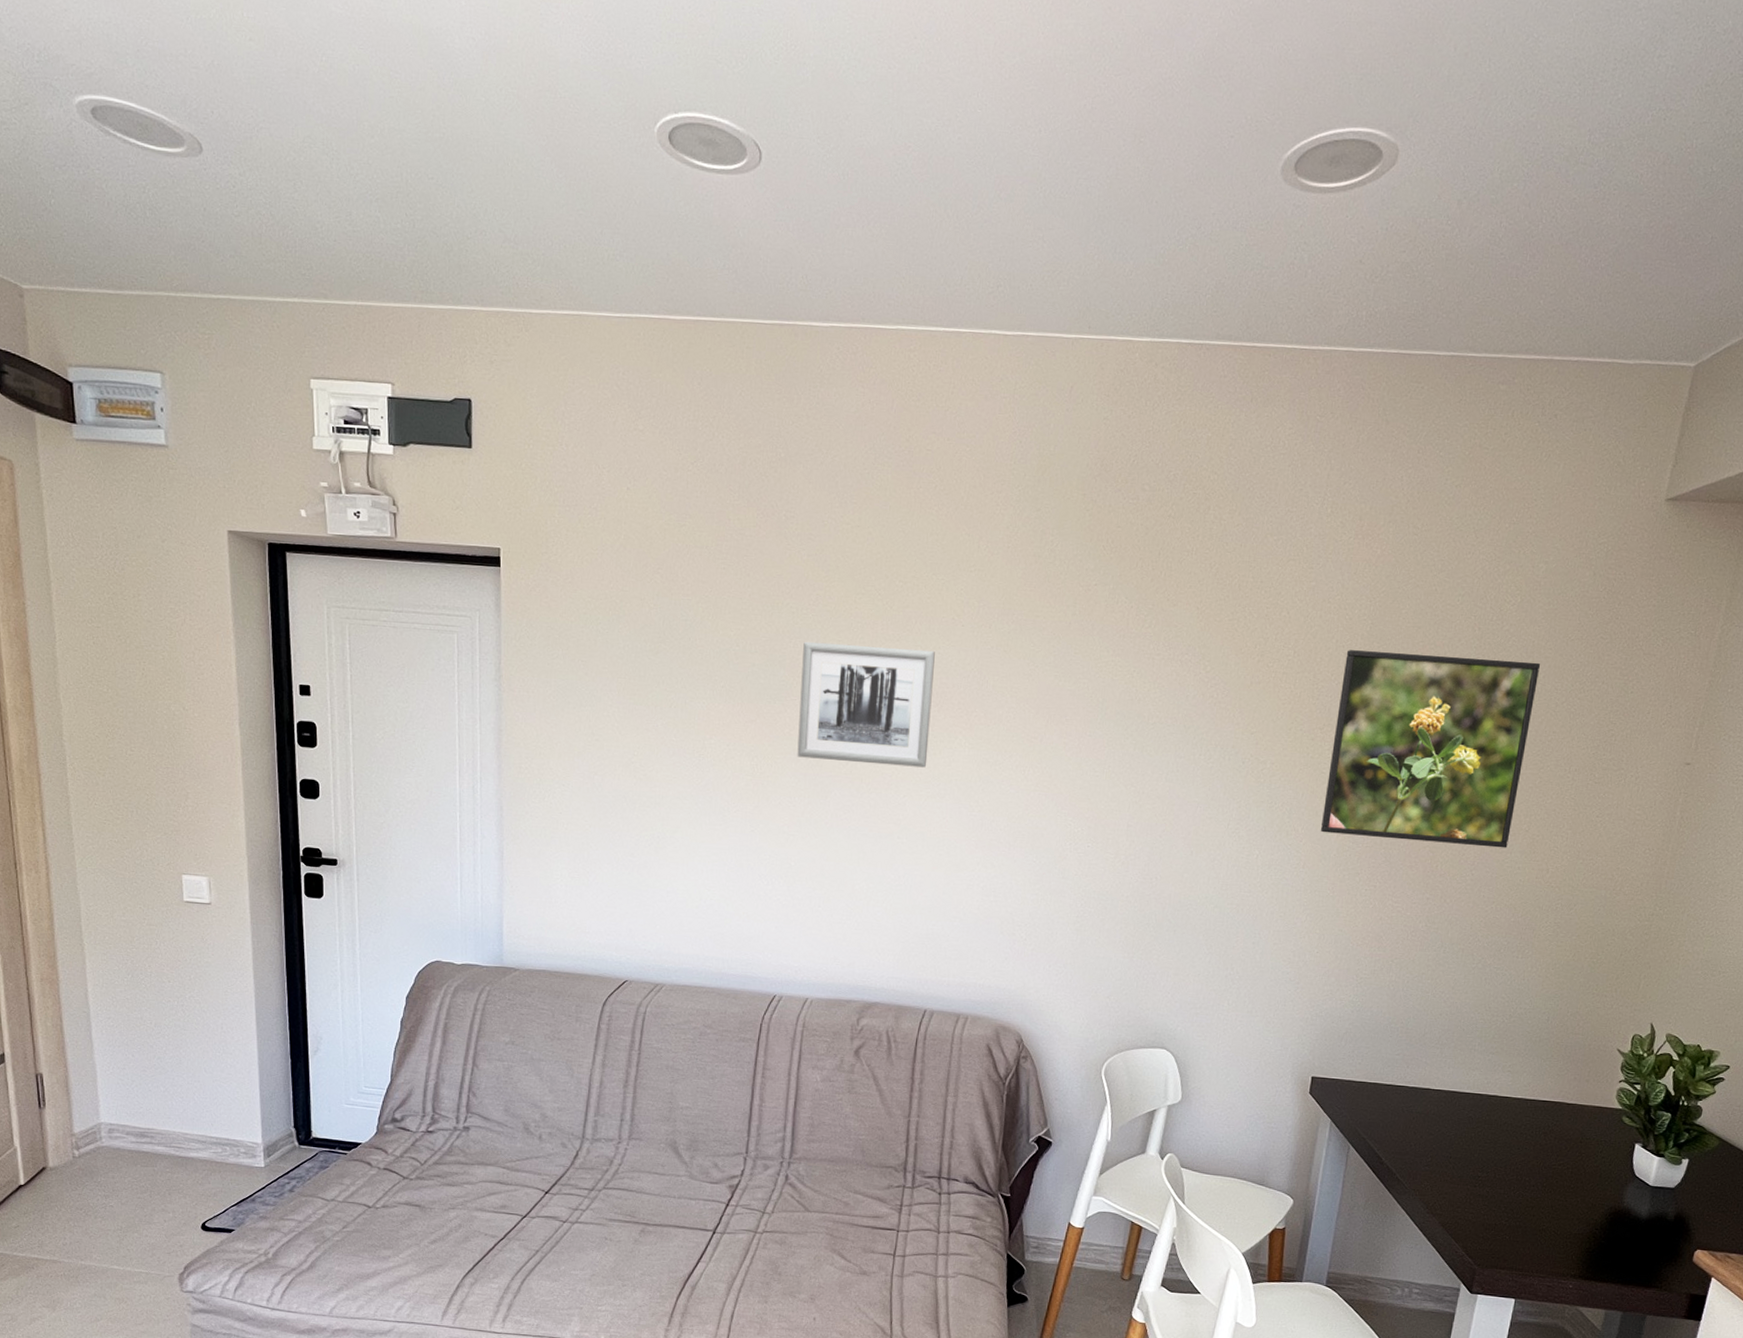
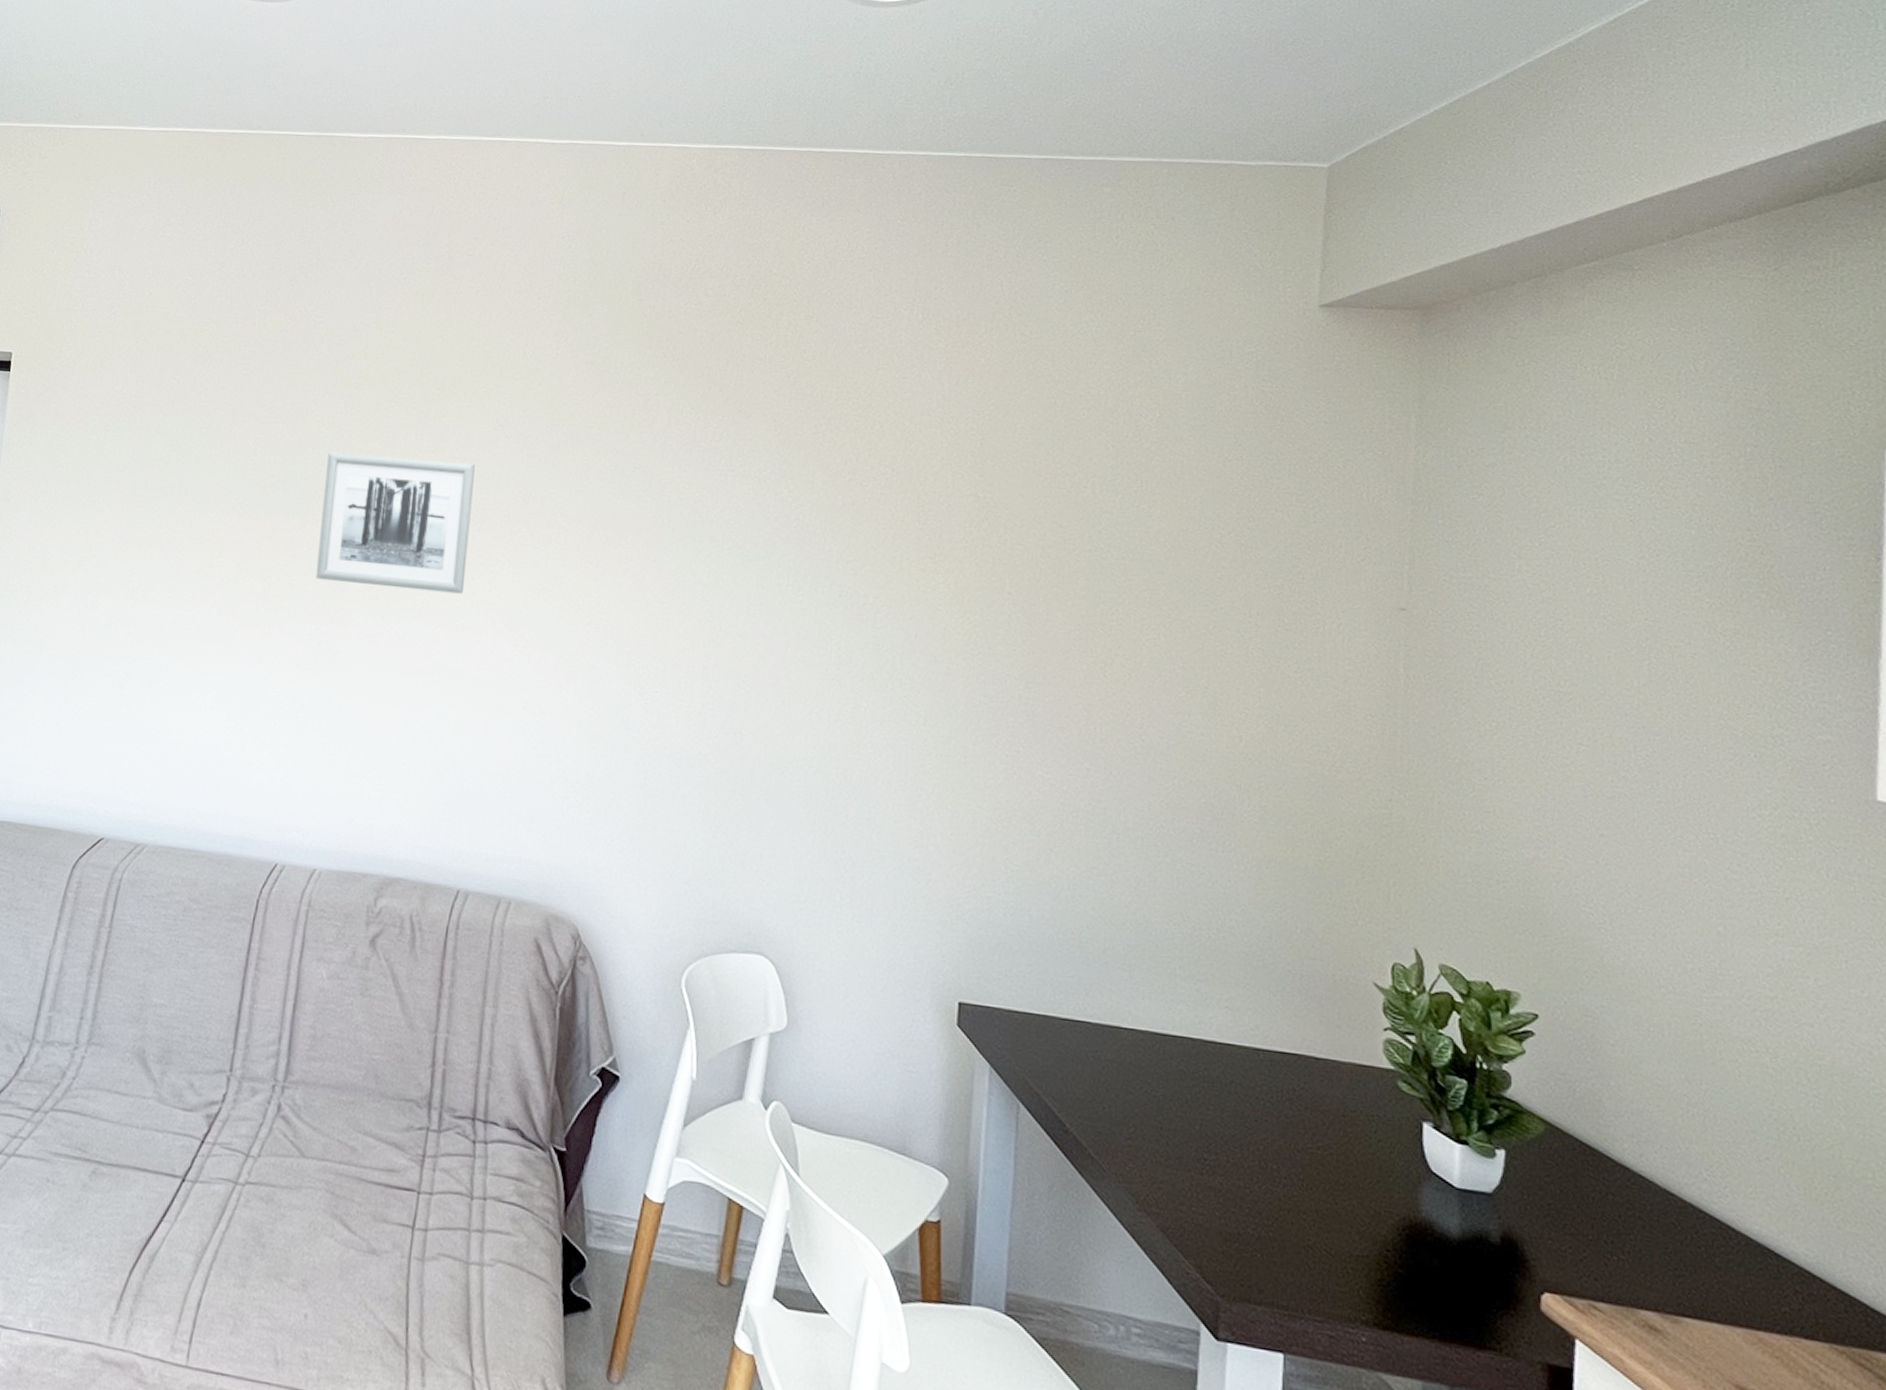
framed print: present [1320,650,1540,848] -> none [941,468,1194,709]

